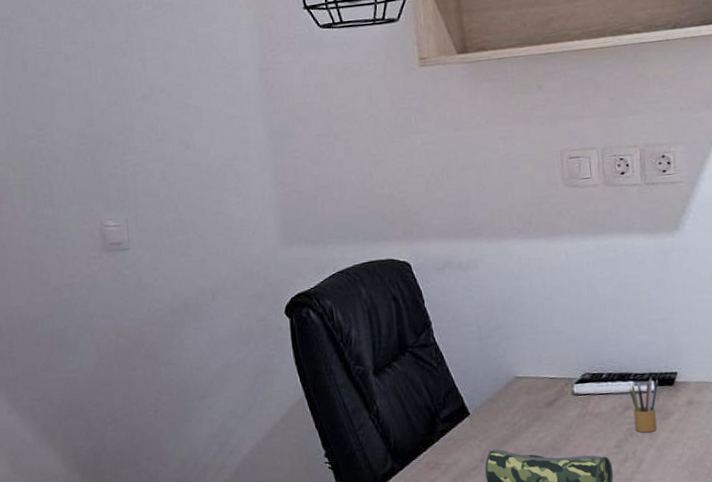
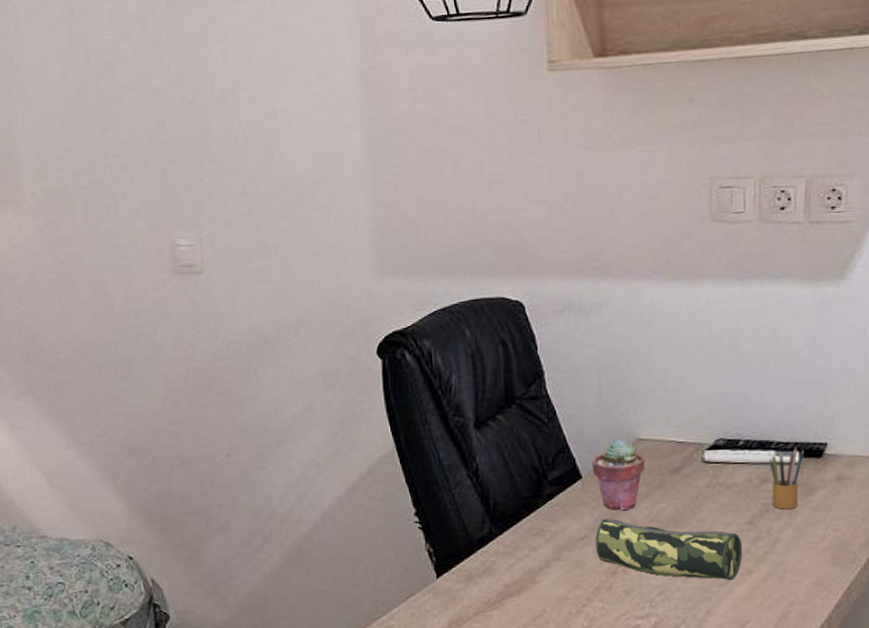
potted succulent: none [477,378,524,441] -> present [592,439,645,510]

